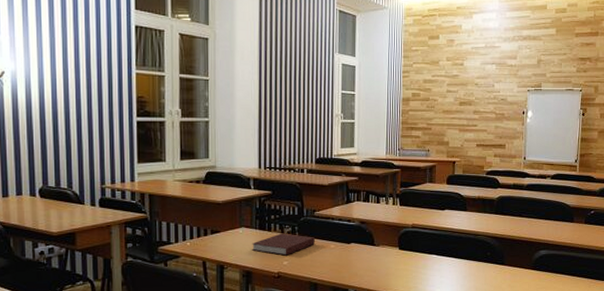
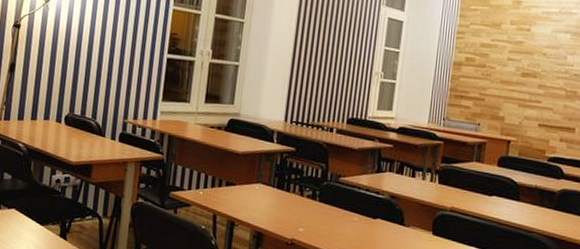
notebook: present [252,233,315,256] -> none [267,195,337,222]

